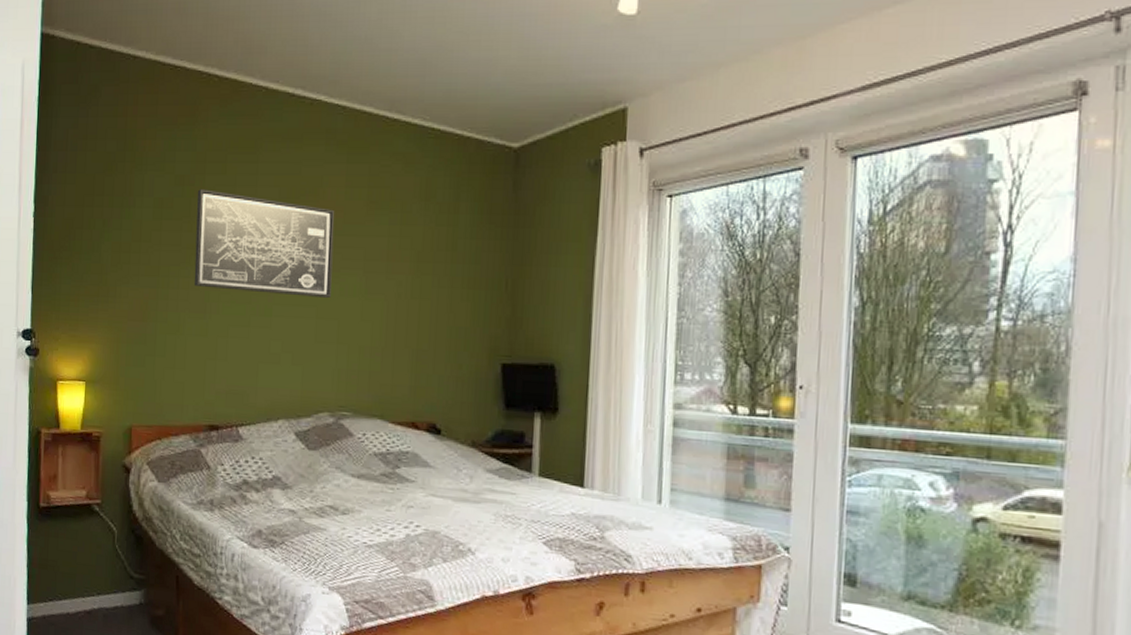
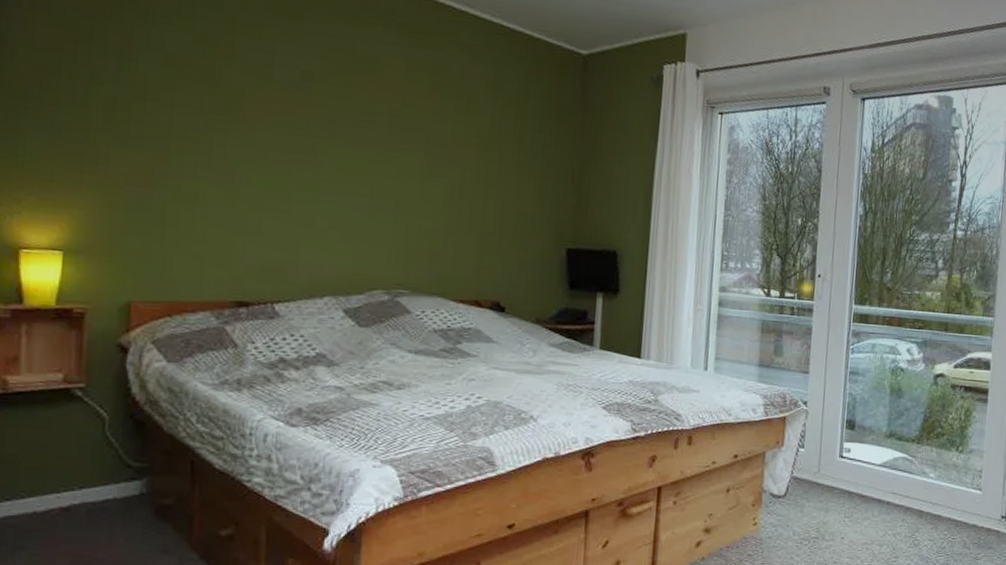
wall art: present [194,189,335,298] -> none [218,51,394,177]

